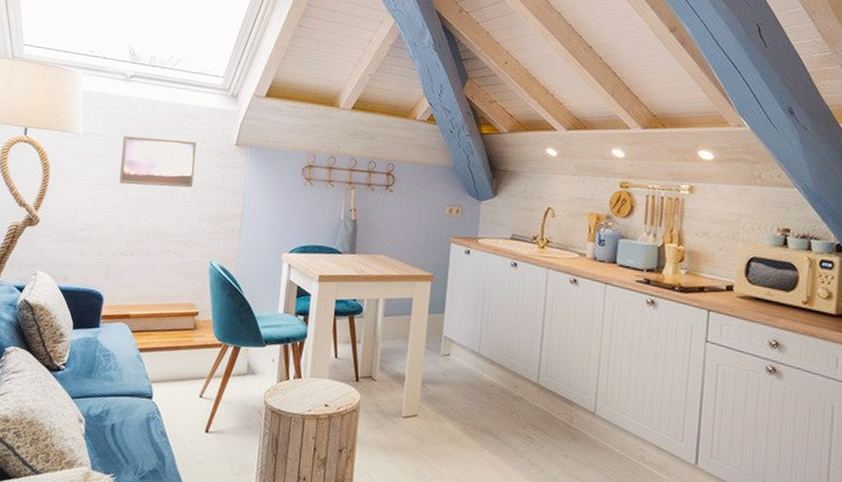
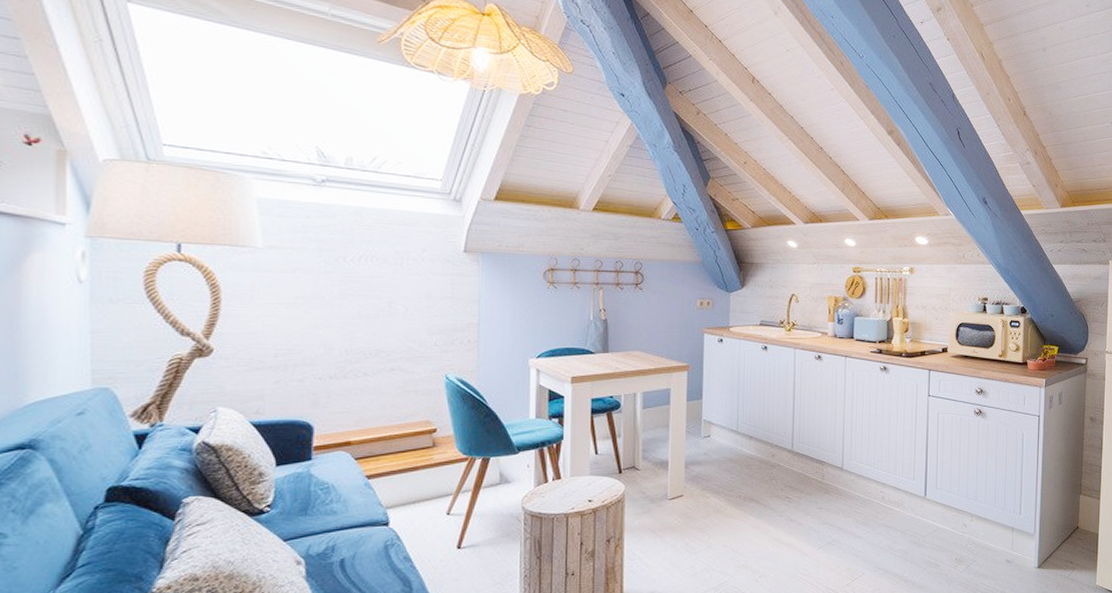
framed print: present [119,135,197,188] -> none [319,247,416,301]

